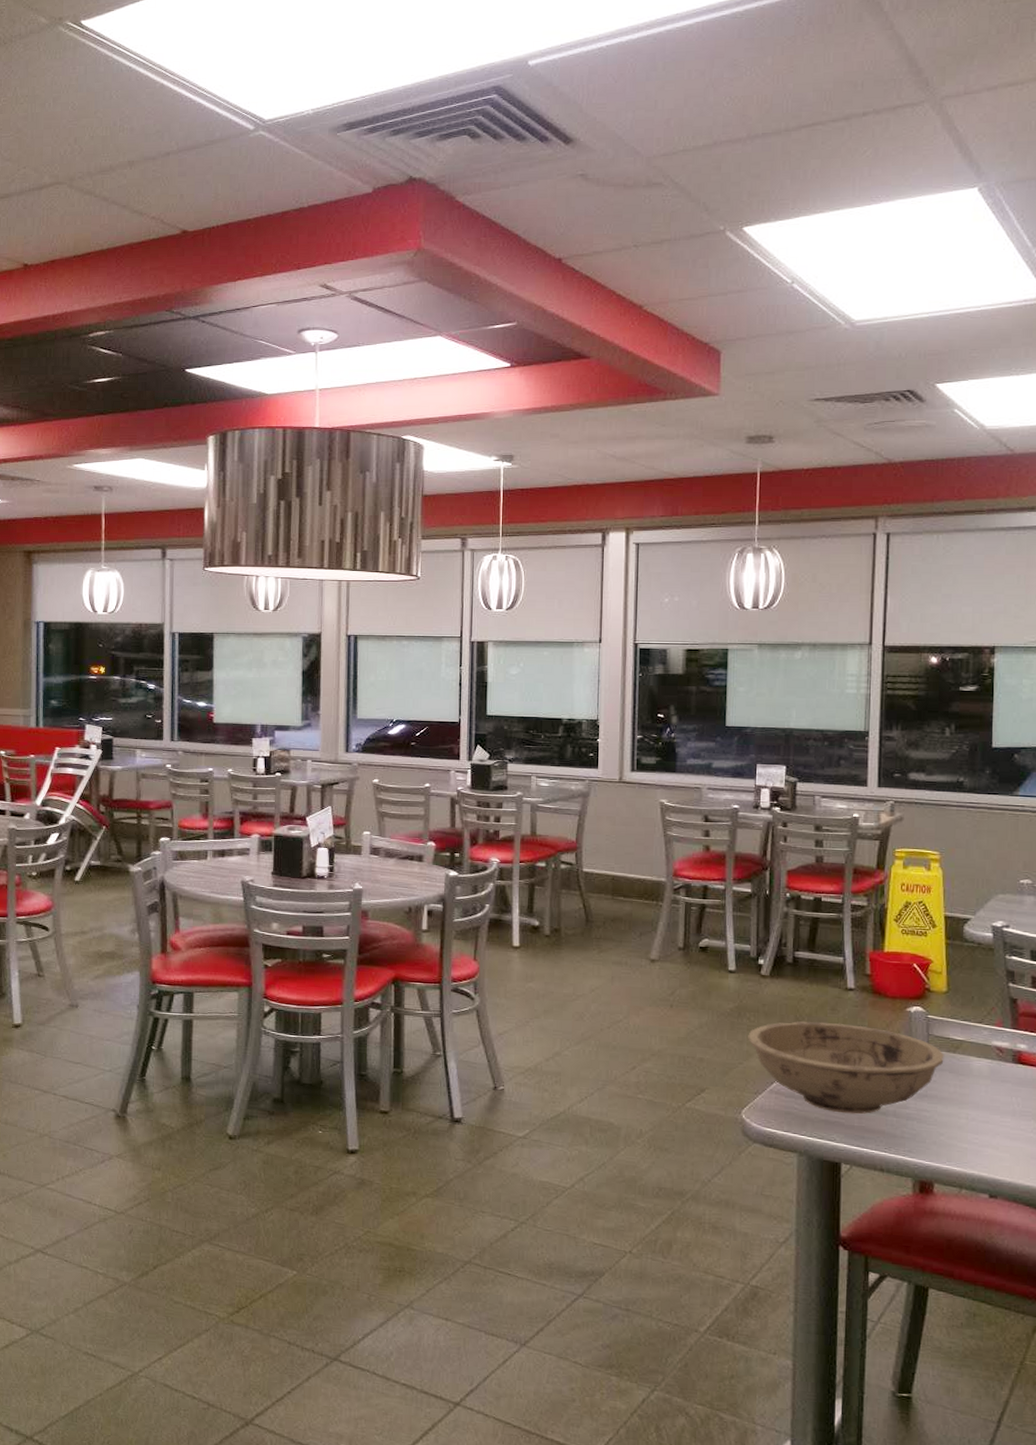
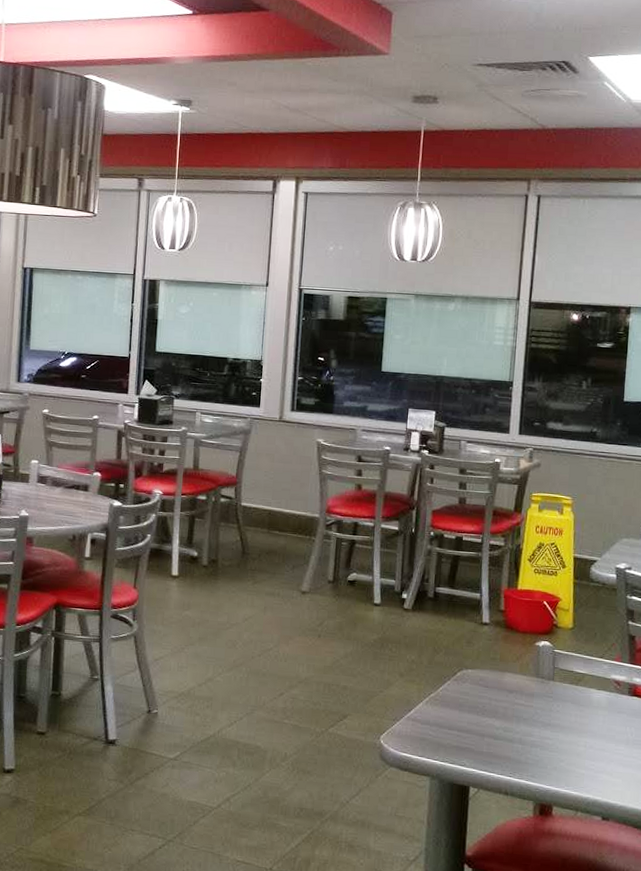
bowl: present [748,1021,944,1115] -> none [389,653,568,741]

